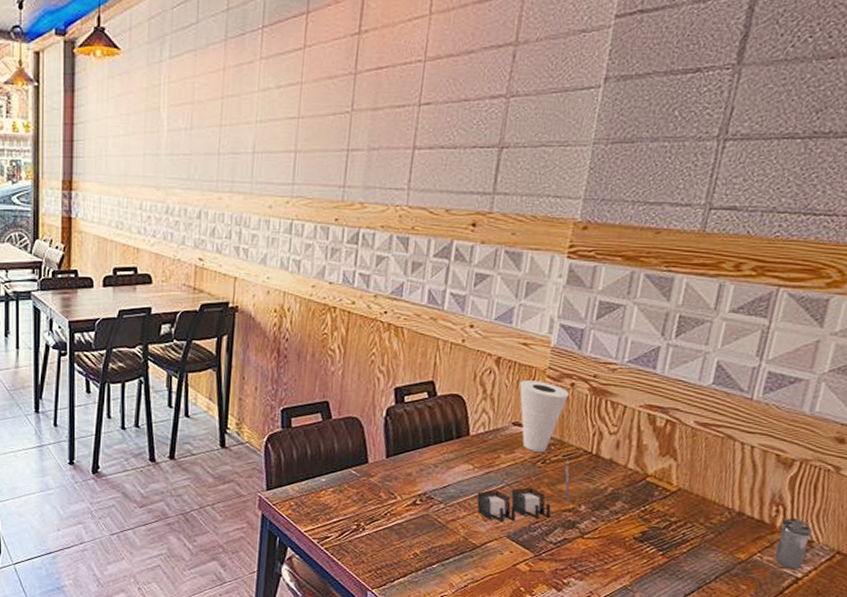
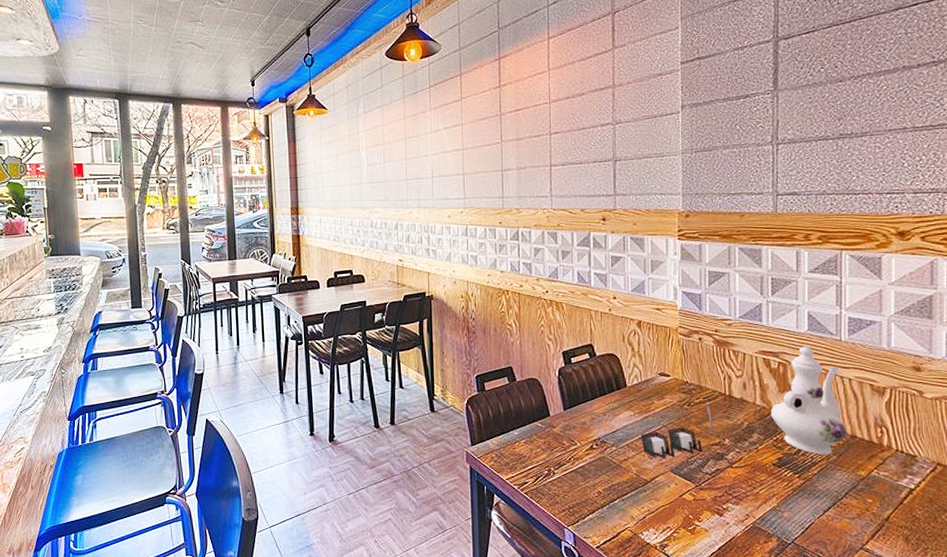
cup: present [519,380,570,453] -> none [660,338,699,397]
ewer: none [643,403,742,532] -> present [770,346,847,455]
shaker: present [774,517,812,569] -> none [888,436,913,481]

